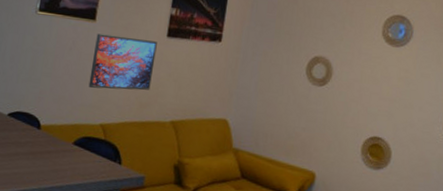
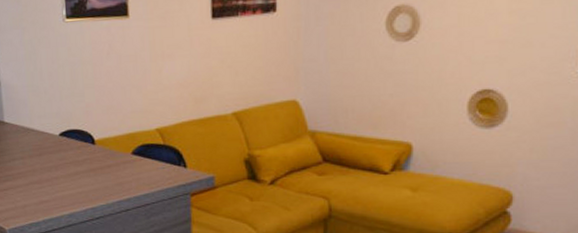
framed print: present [88,33,157,91] -> none [133,26,203,91]

